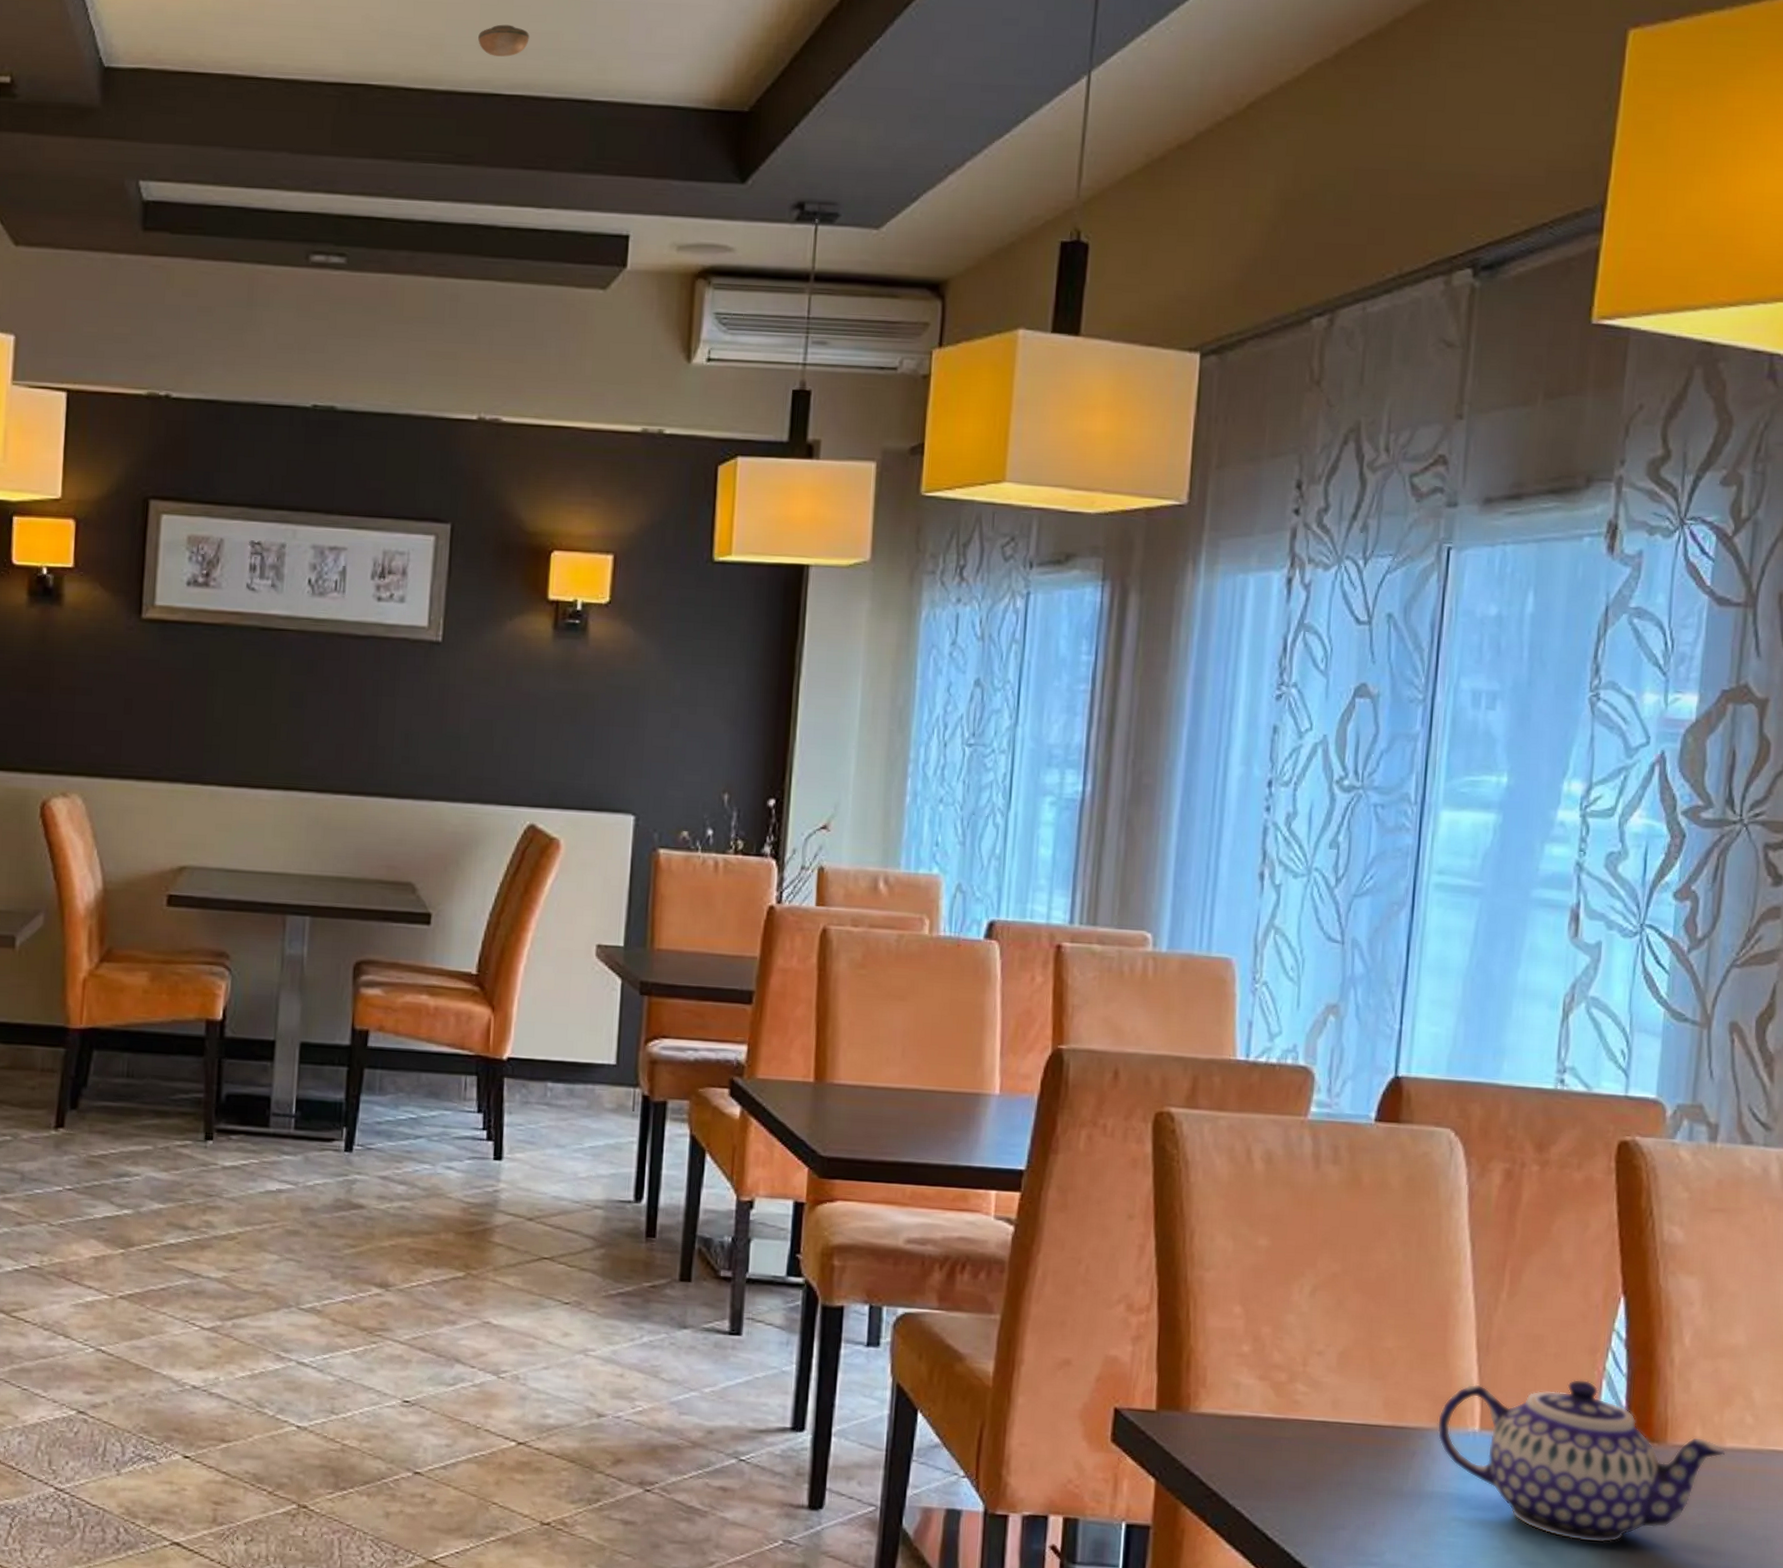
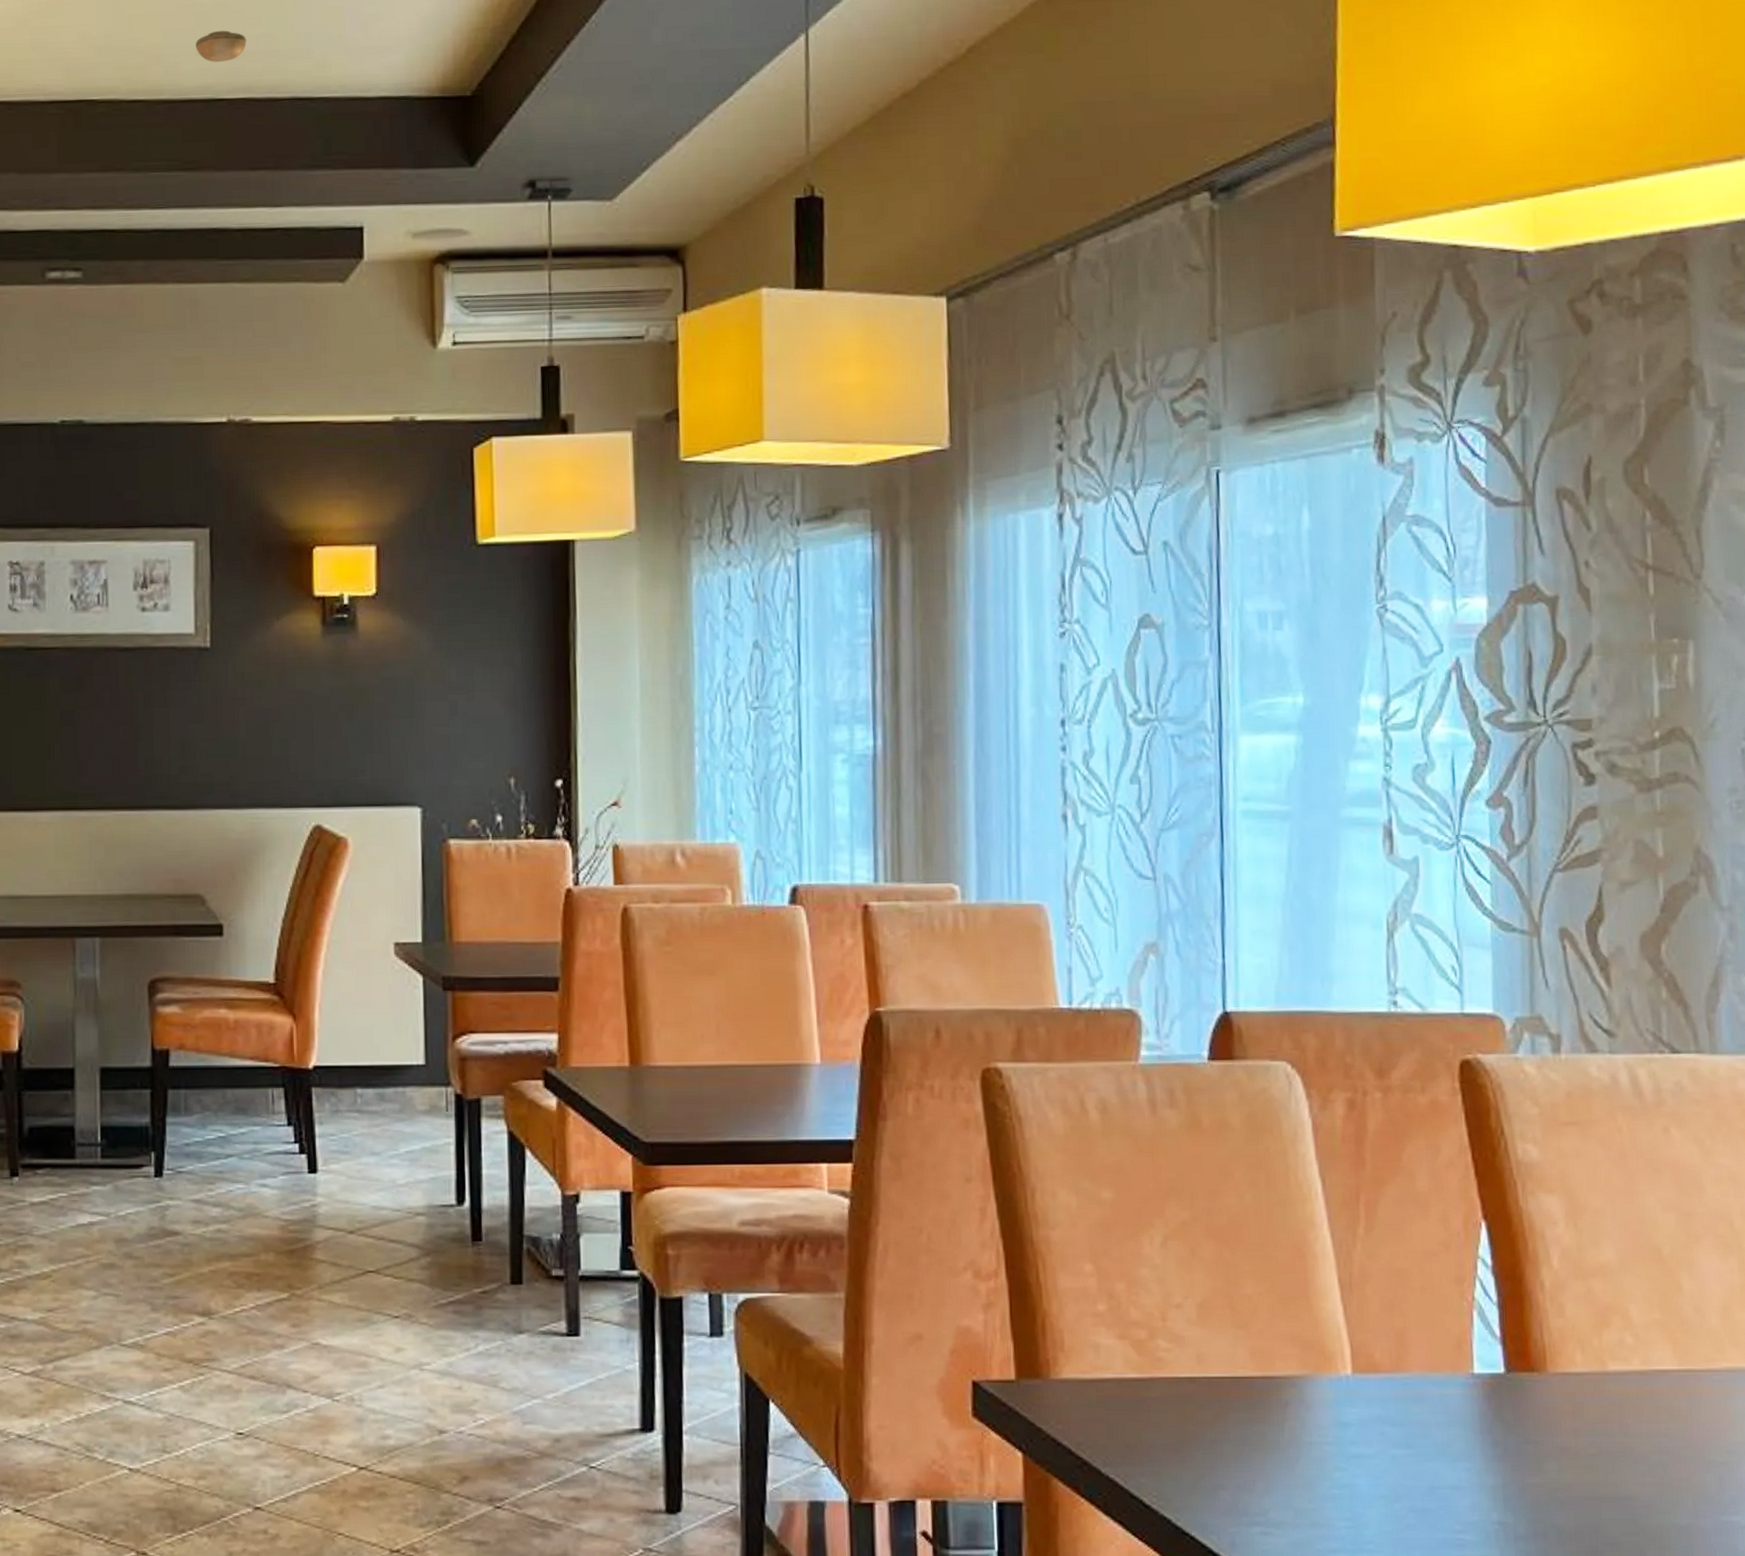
teapot: present [1437,1379,1726,1543] -> none [1307,1311,1609,1483]

